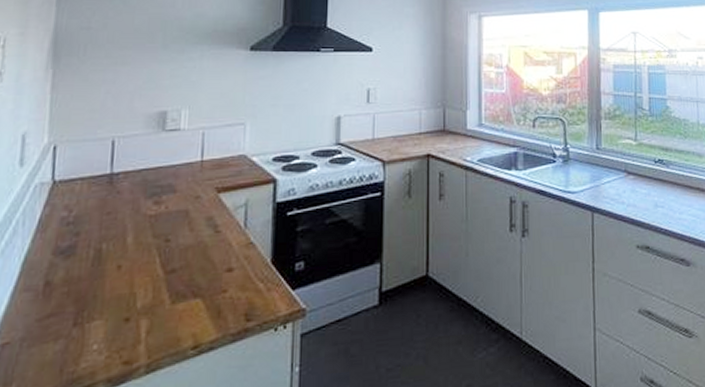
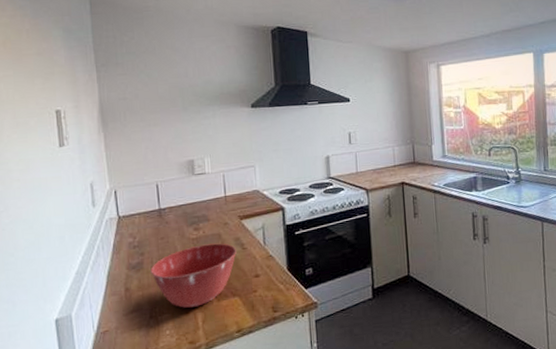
mixing bowl: none [85,223,207,312] -> present [150,243,236,308]

